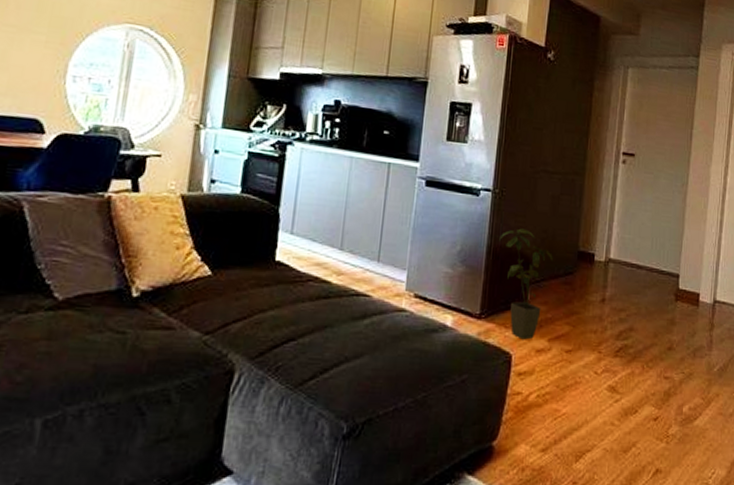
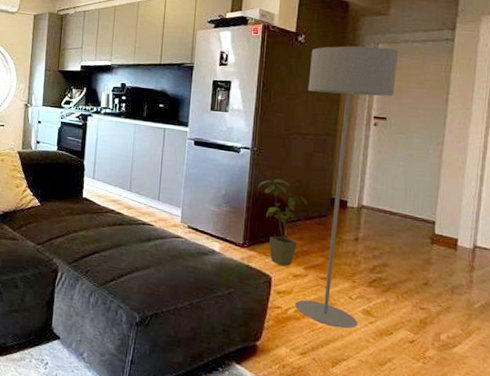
floor lamp: none [537,67,648,412] -> present [295,46,399,329]

